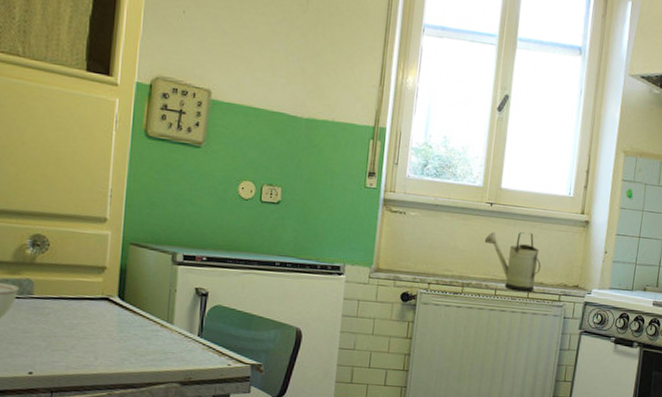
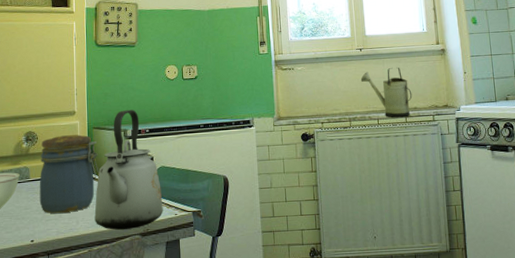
jar: none [45,246,133,345] -> present [39,134,100,213]
kettle: none [120,227,214,375] -> present [94,110,163,230]

